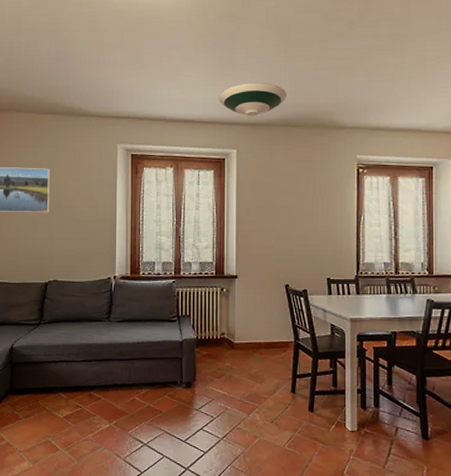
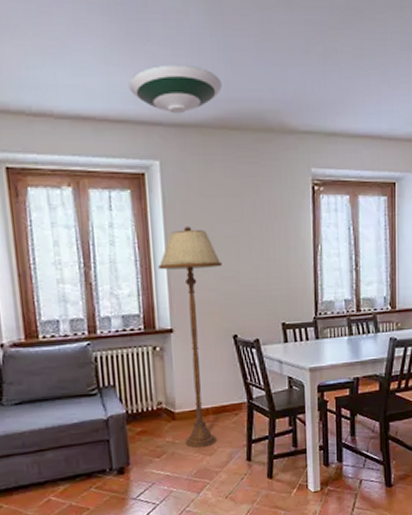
floor lamp: none [230,197,279,376] -> present [158,226,222,448]

